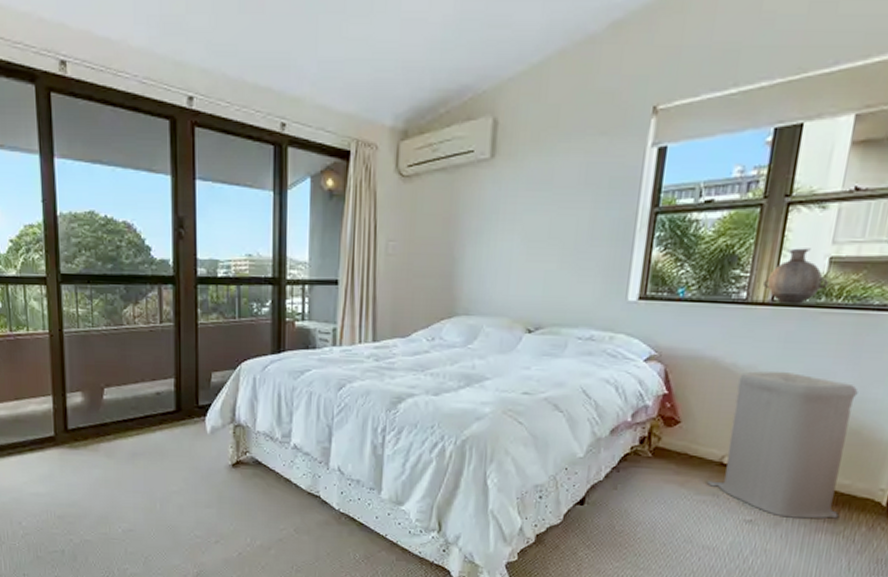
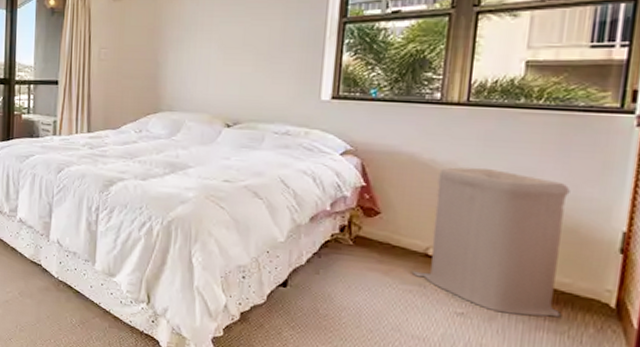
vase: present [763,248,828,304] -> none [458,53,526,105]

